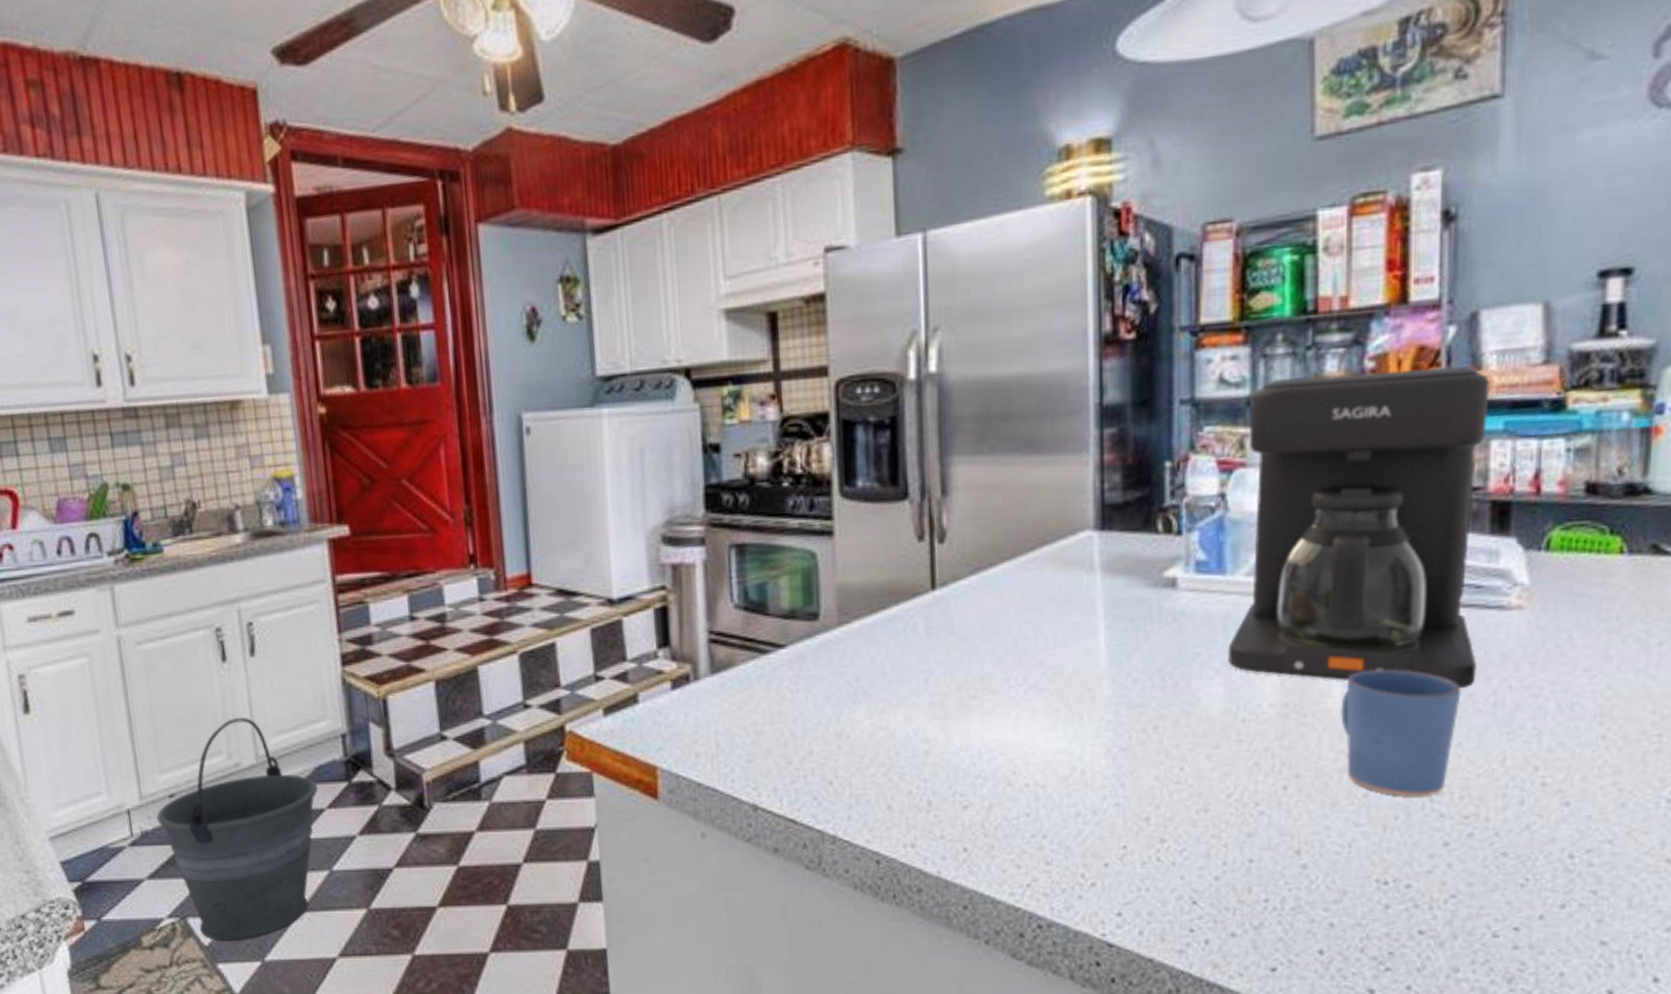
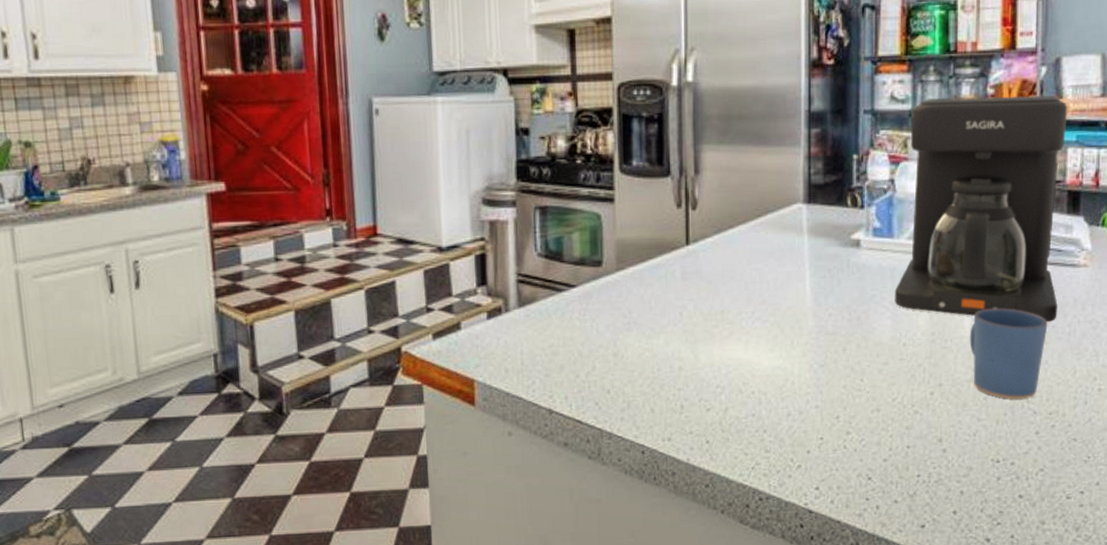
bucket: present [156,718,319,941] -> none [46,340,193,529]

